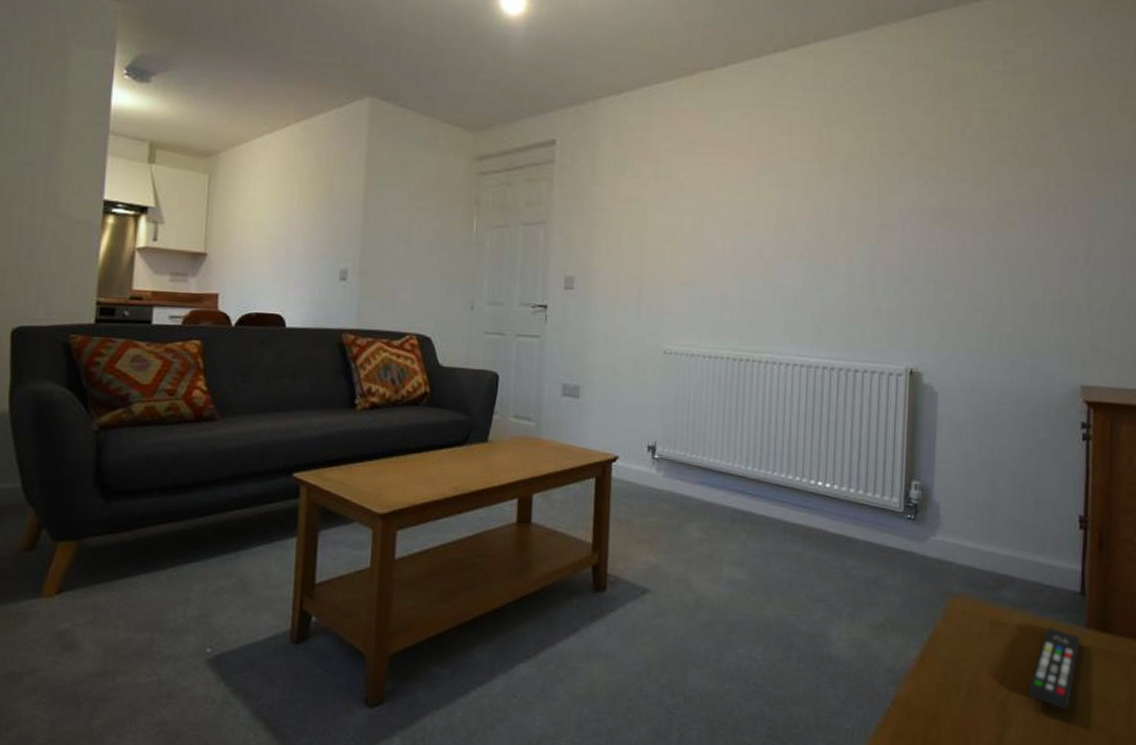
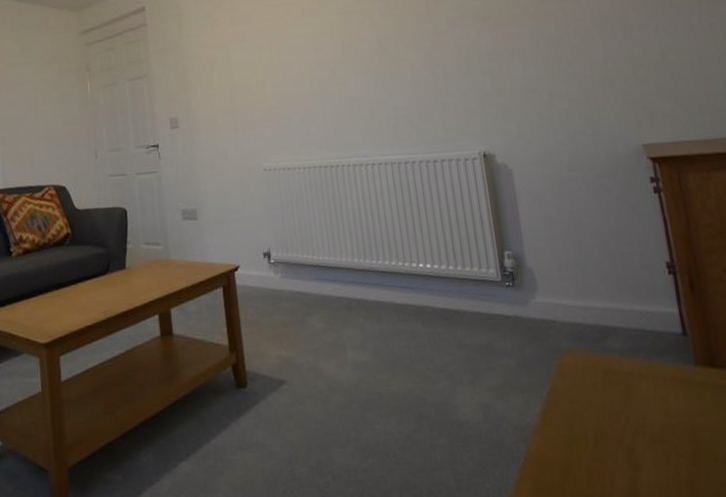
remote control: present [1028,627,1080,711] -> none [651,370,695,447]

